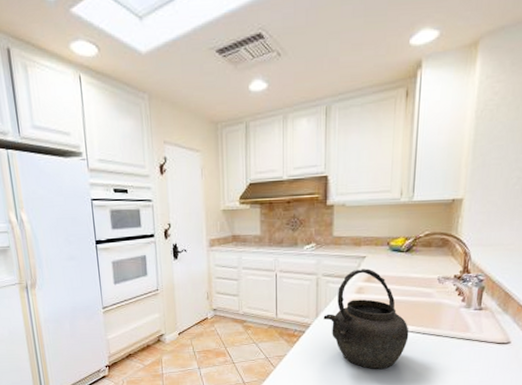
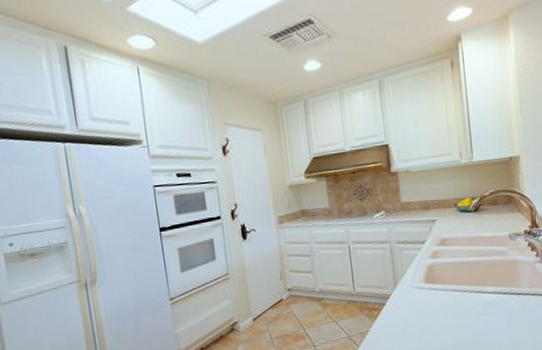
kettle: present [323,269,409,369] -> none [402,232,491,337]

